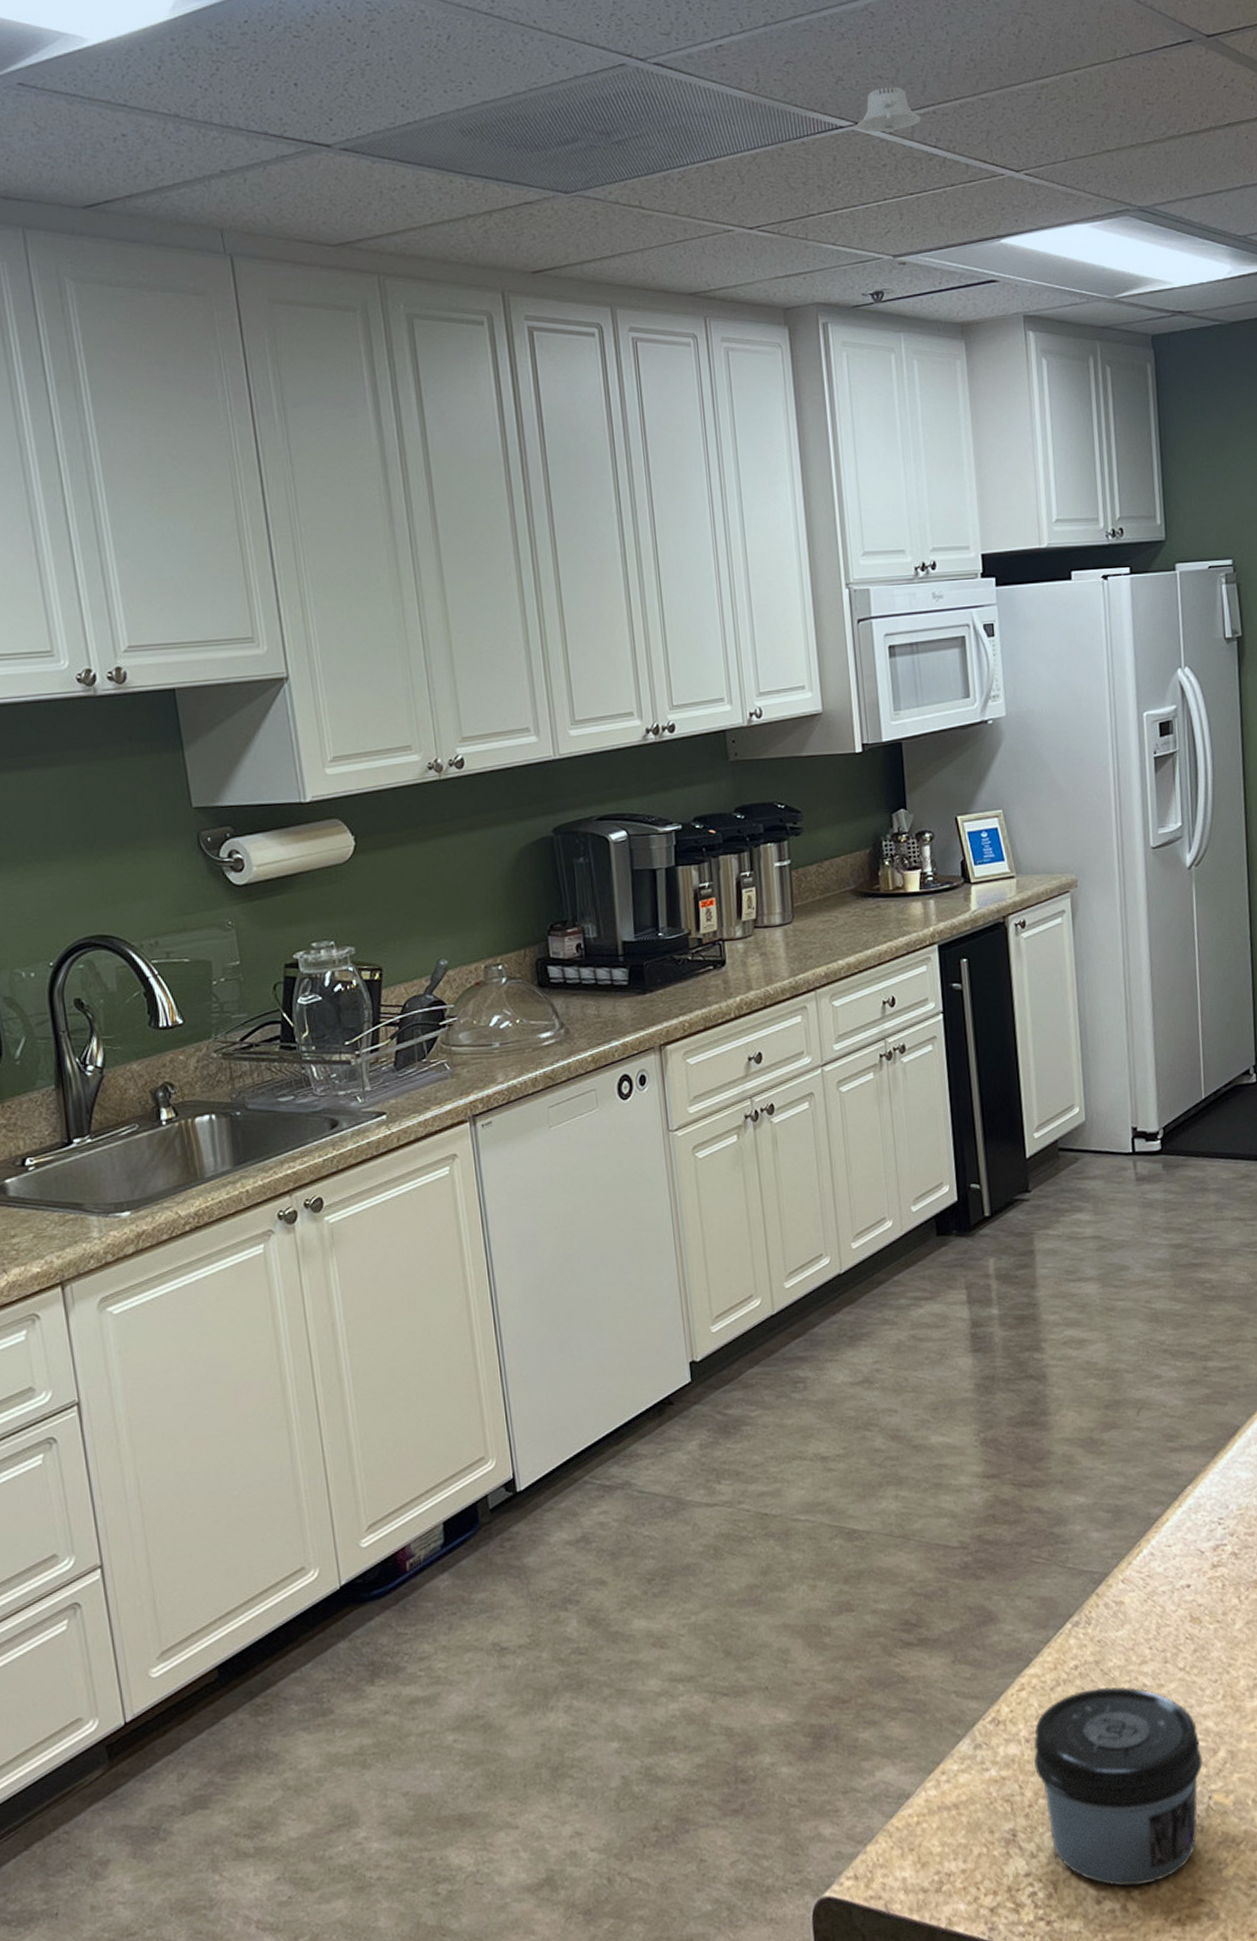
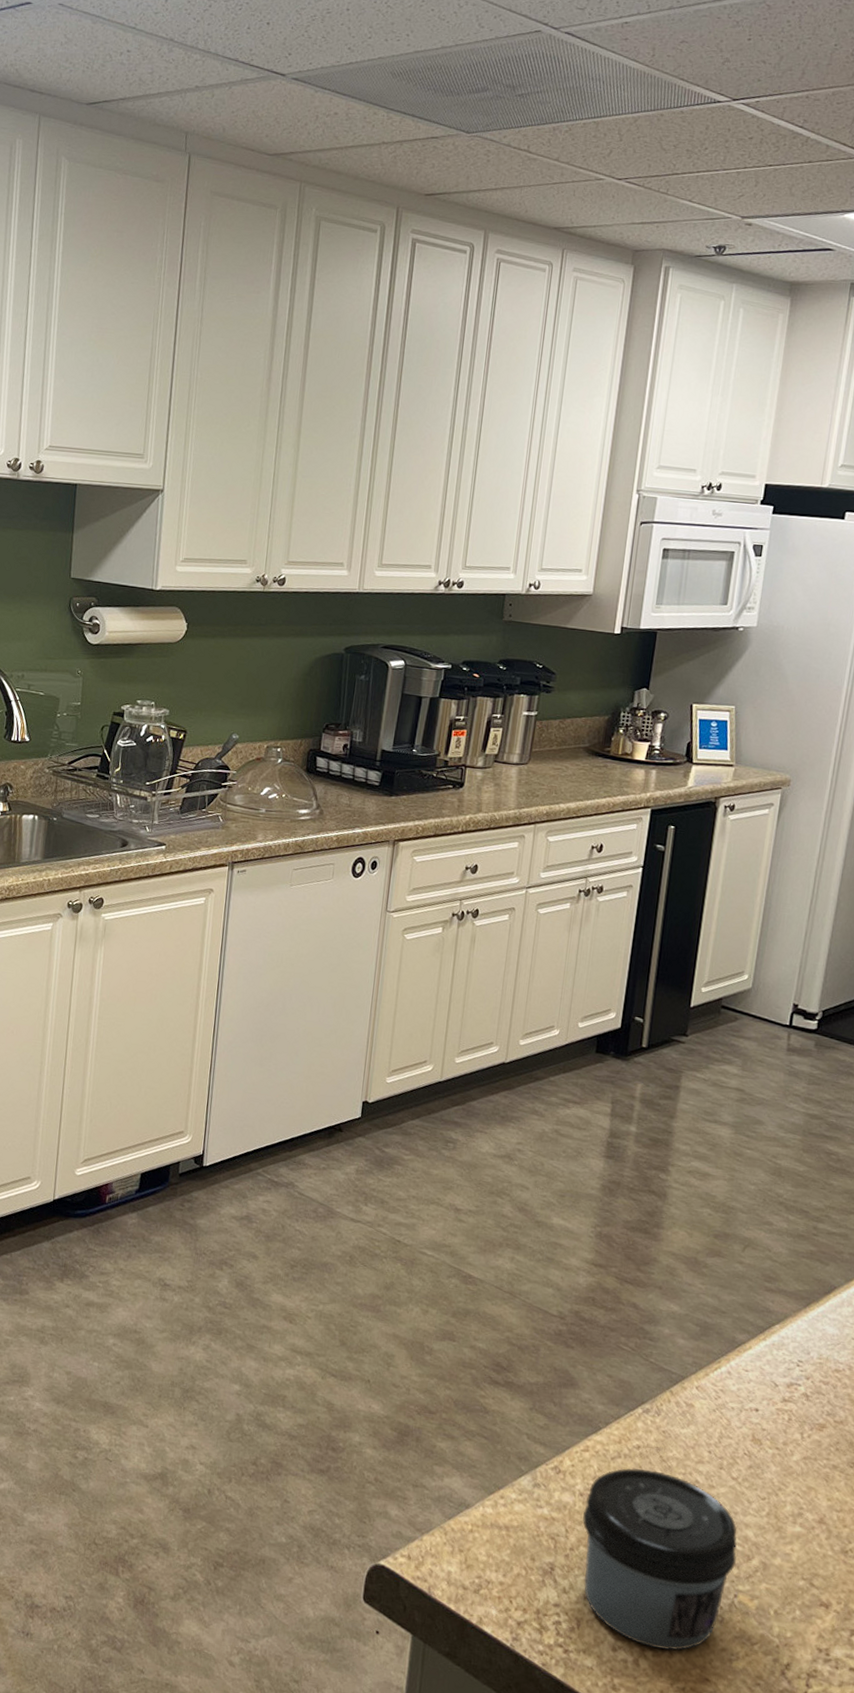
recessed light: present [856,87,922,133] -> none [733,71,795,111]

